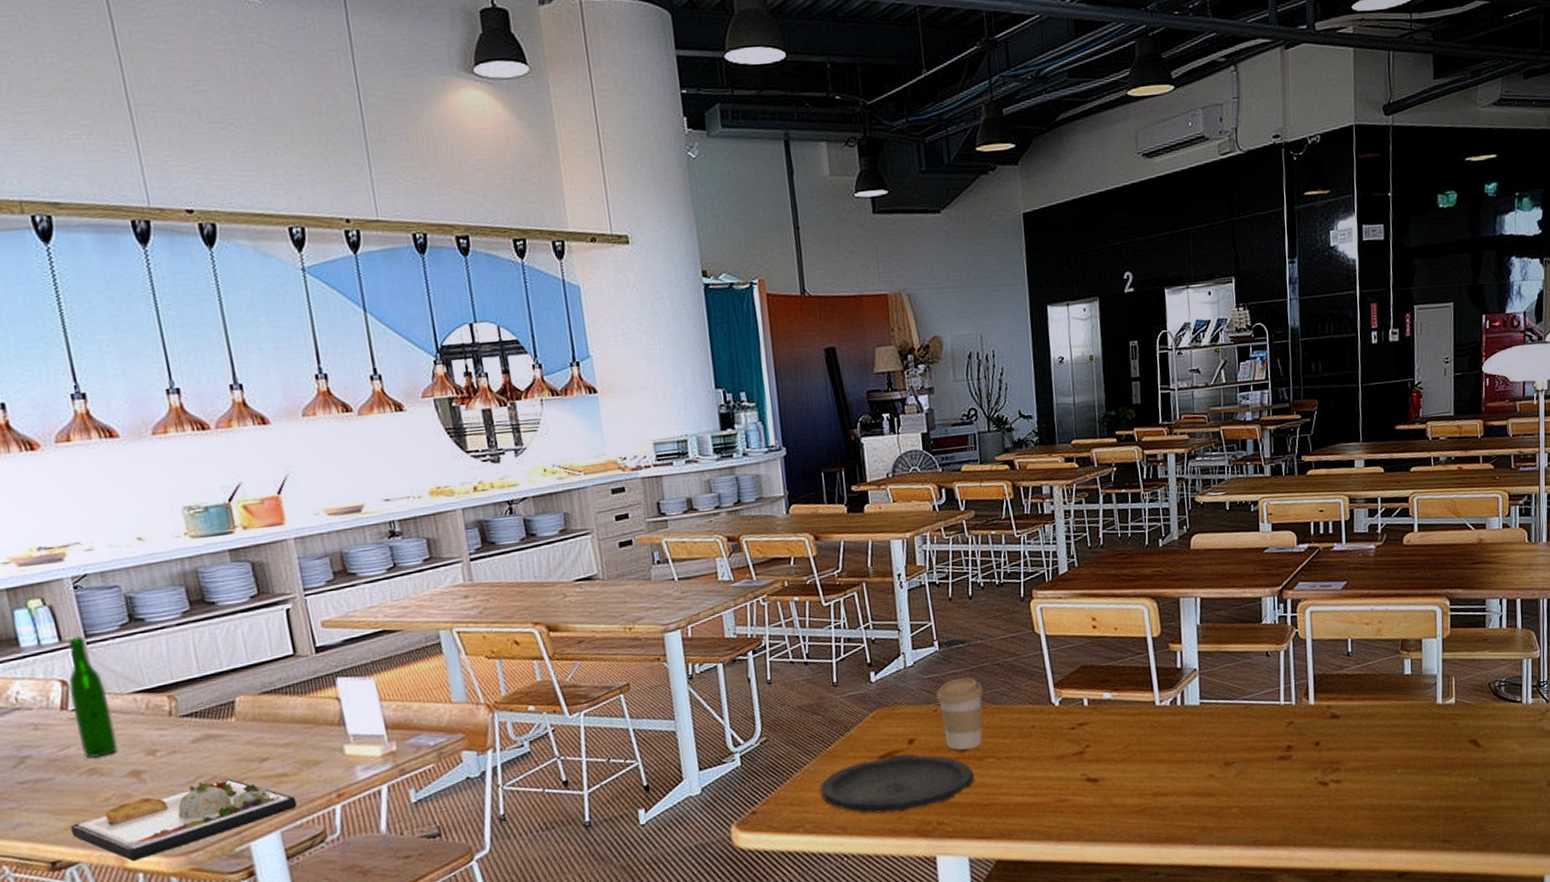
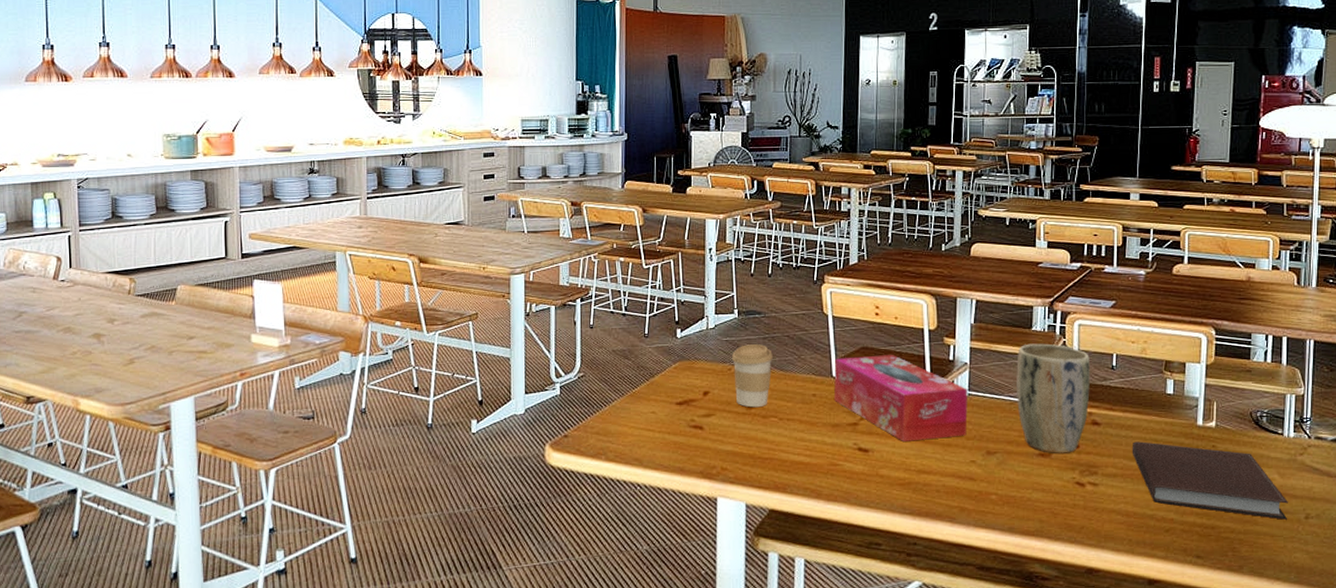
wine bottle: present [68,636,119,759] -> none [61,225,88,321]
dinner plate: present [70,778,298,862] -> none [44,348,210,405]
plate: present [820,754,975,814] -> none [624,403,758,454]
tissue box: none [1052,670,1202,765] -> present [834,355,968,441]
plant pot: none [1248,636,1327,755] -> present [1016,343,1090,453]
notebook: none [1373,726,1531,792] -> present [1132,441,1288,520]

